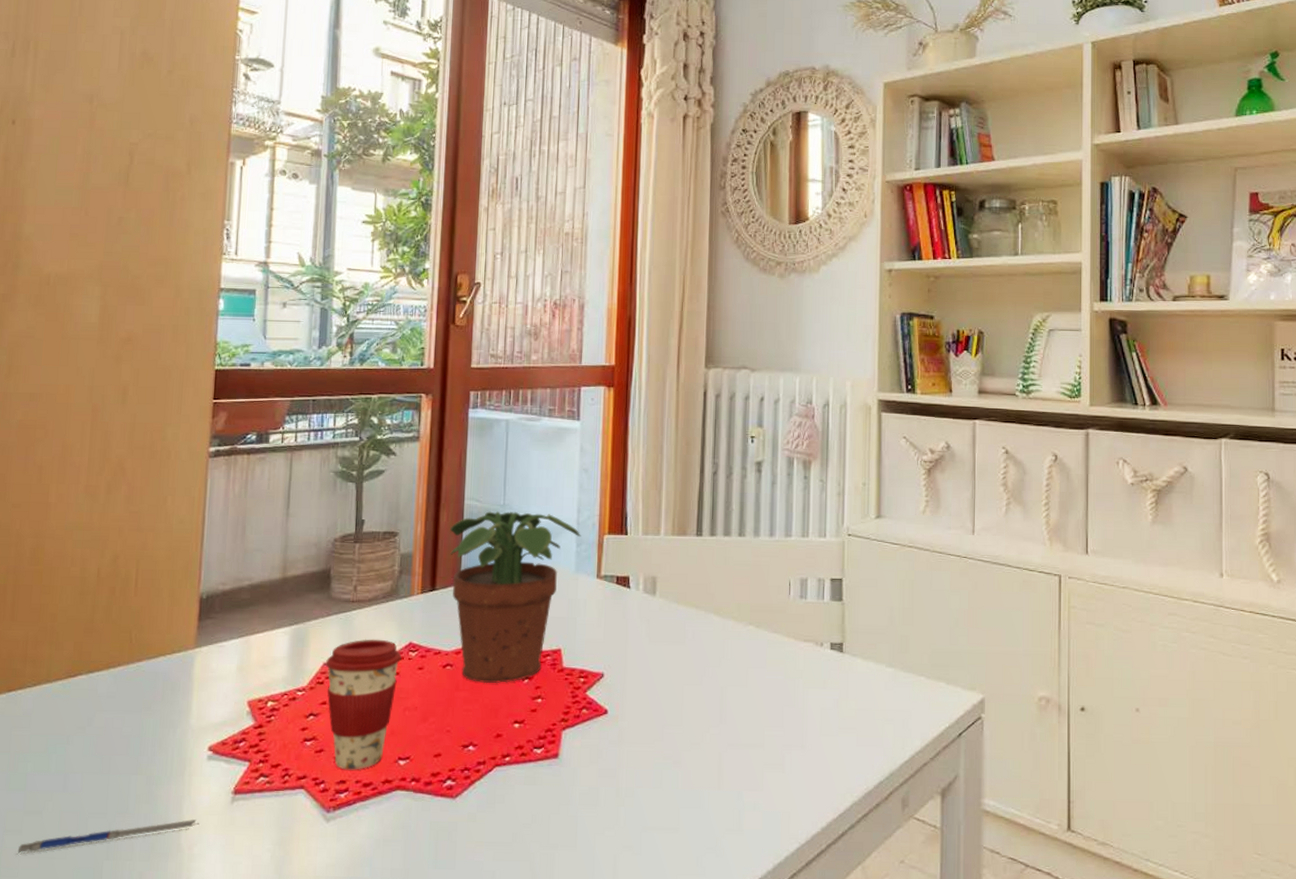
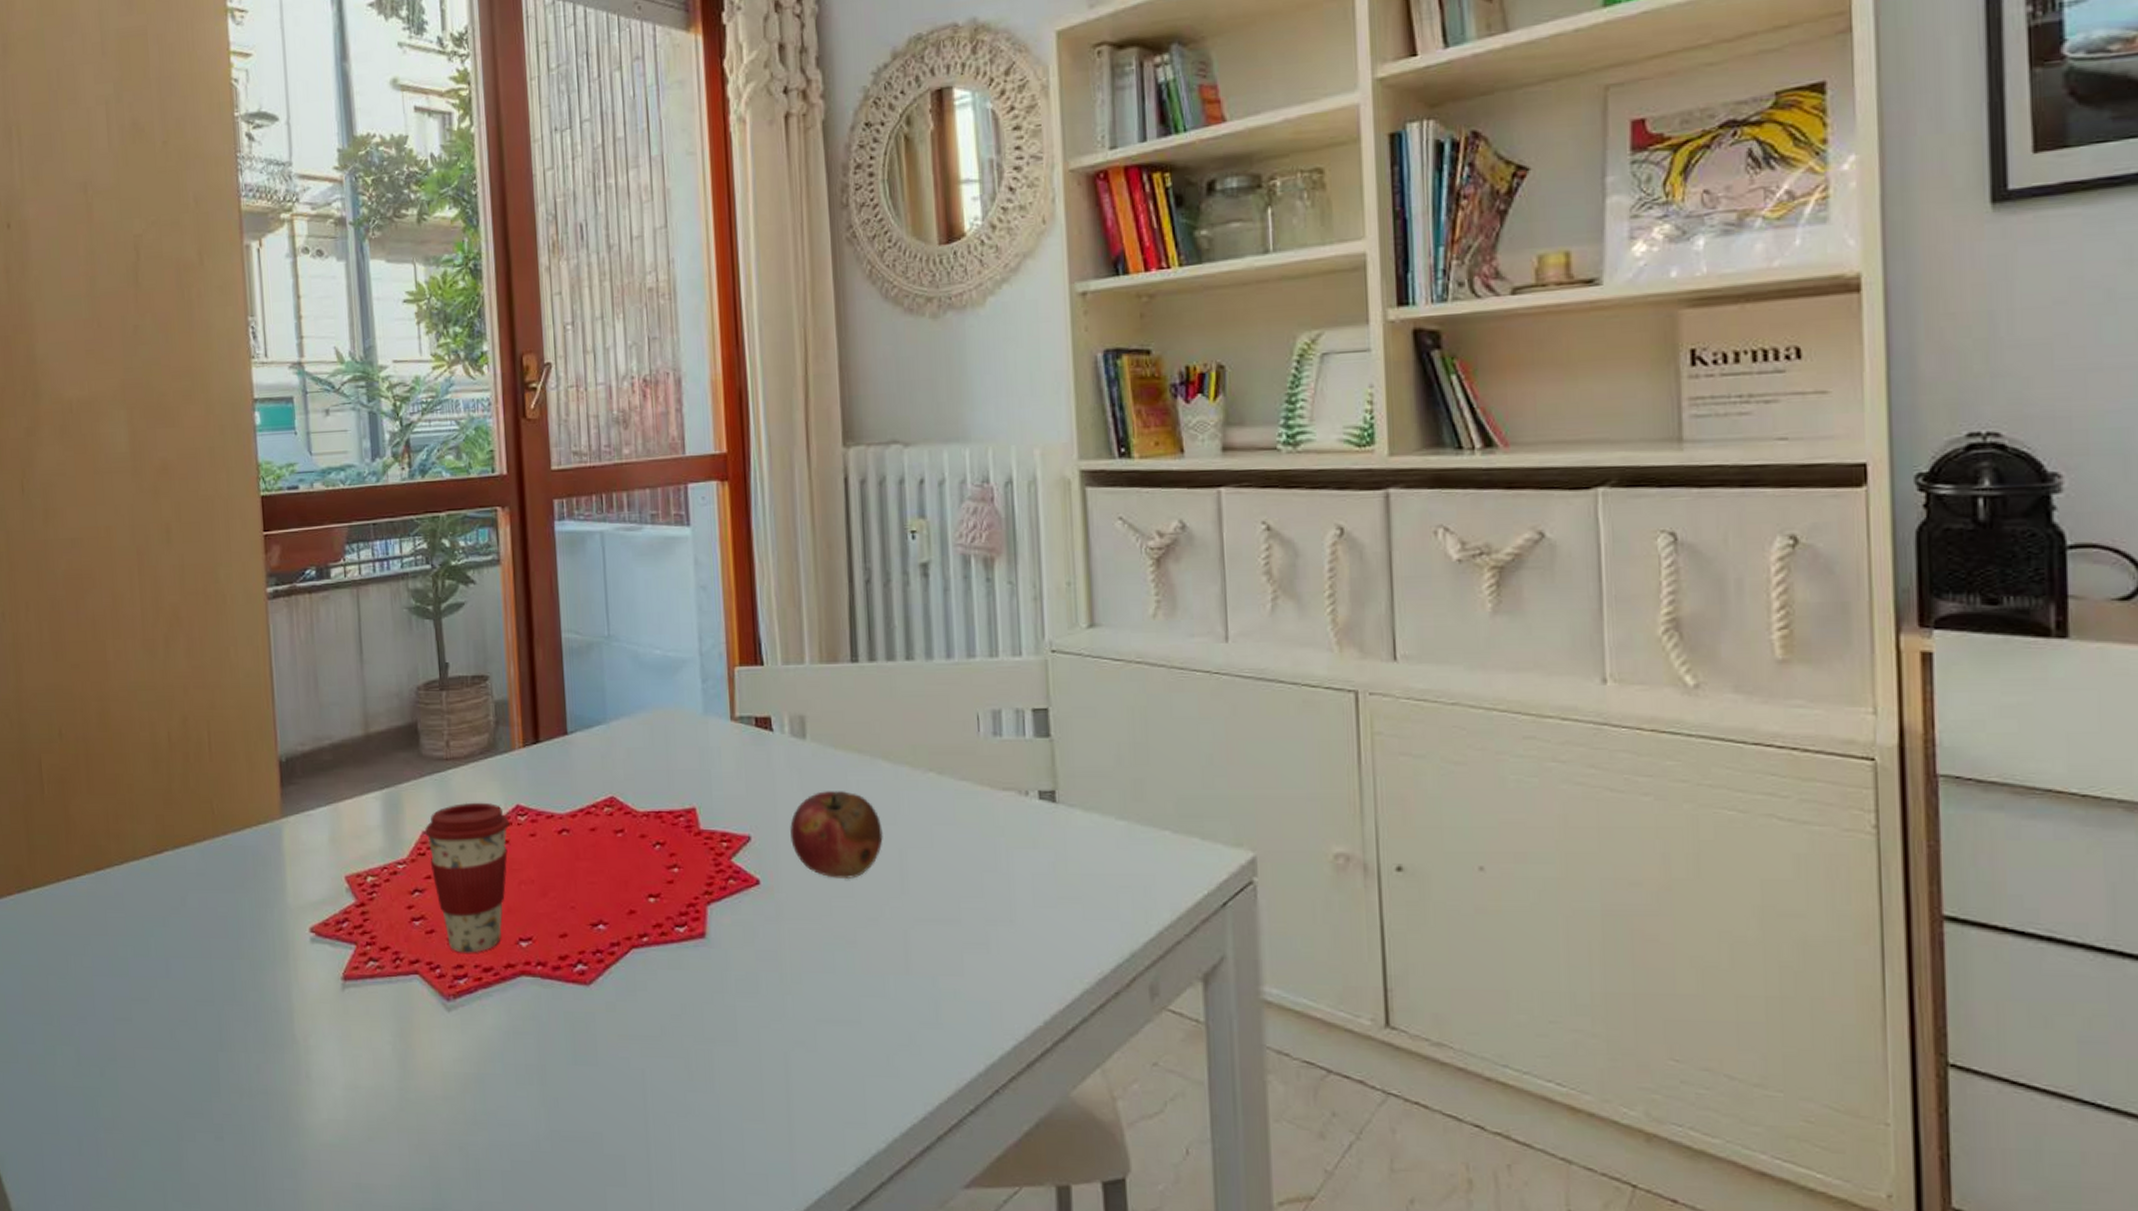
pen: present [16,818,200,855] -> none [129,1007,312,1045]
potted plant: present [449,511,581,684] -> none [548,644,706,851]
fruit: none [636,638,709,710] -> present [790,791,883,879]

